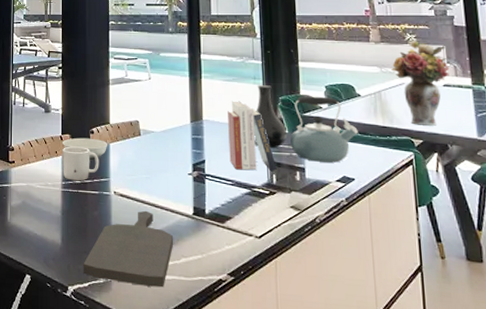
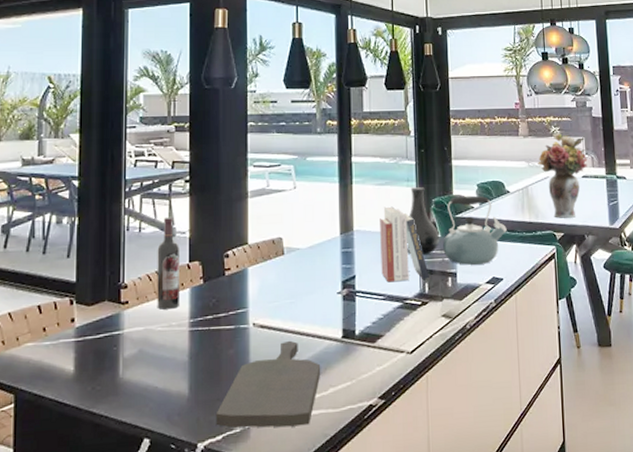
wine bottle: none [36,96,54,171] -> present [157,216,179,310]
bowl: present [63,137,108,161] -> none [190,263,246,291]
mug: present [63,146,99,181] -> none [190,274,236,317]

